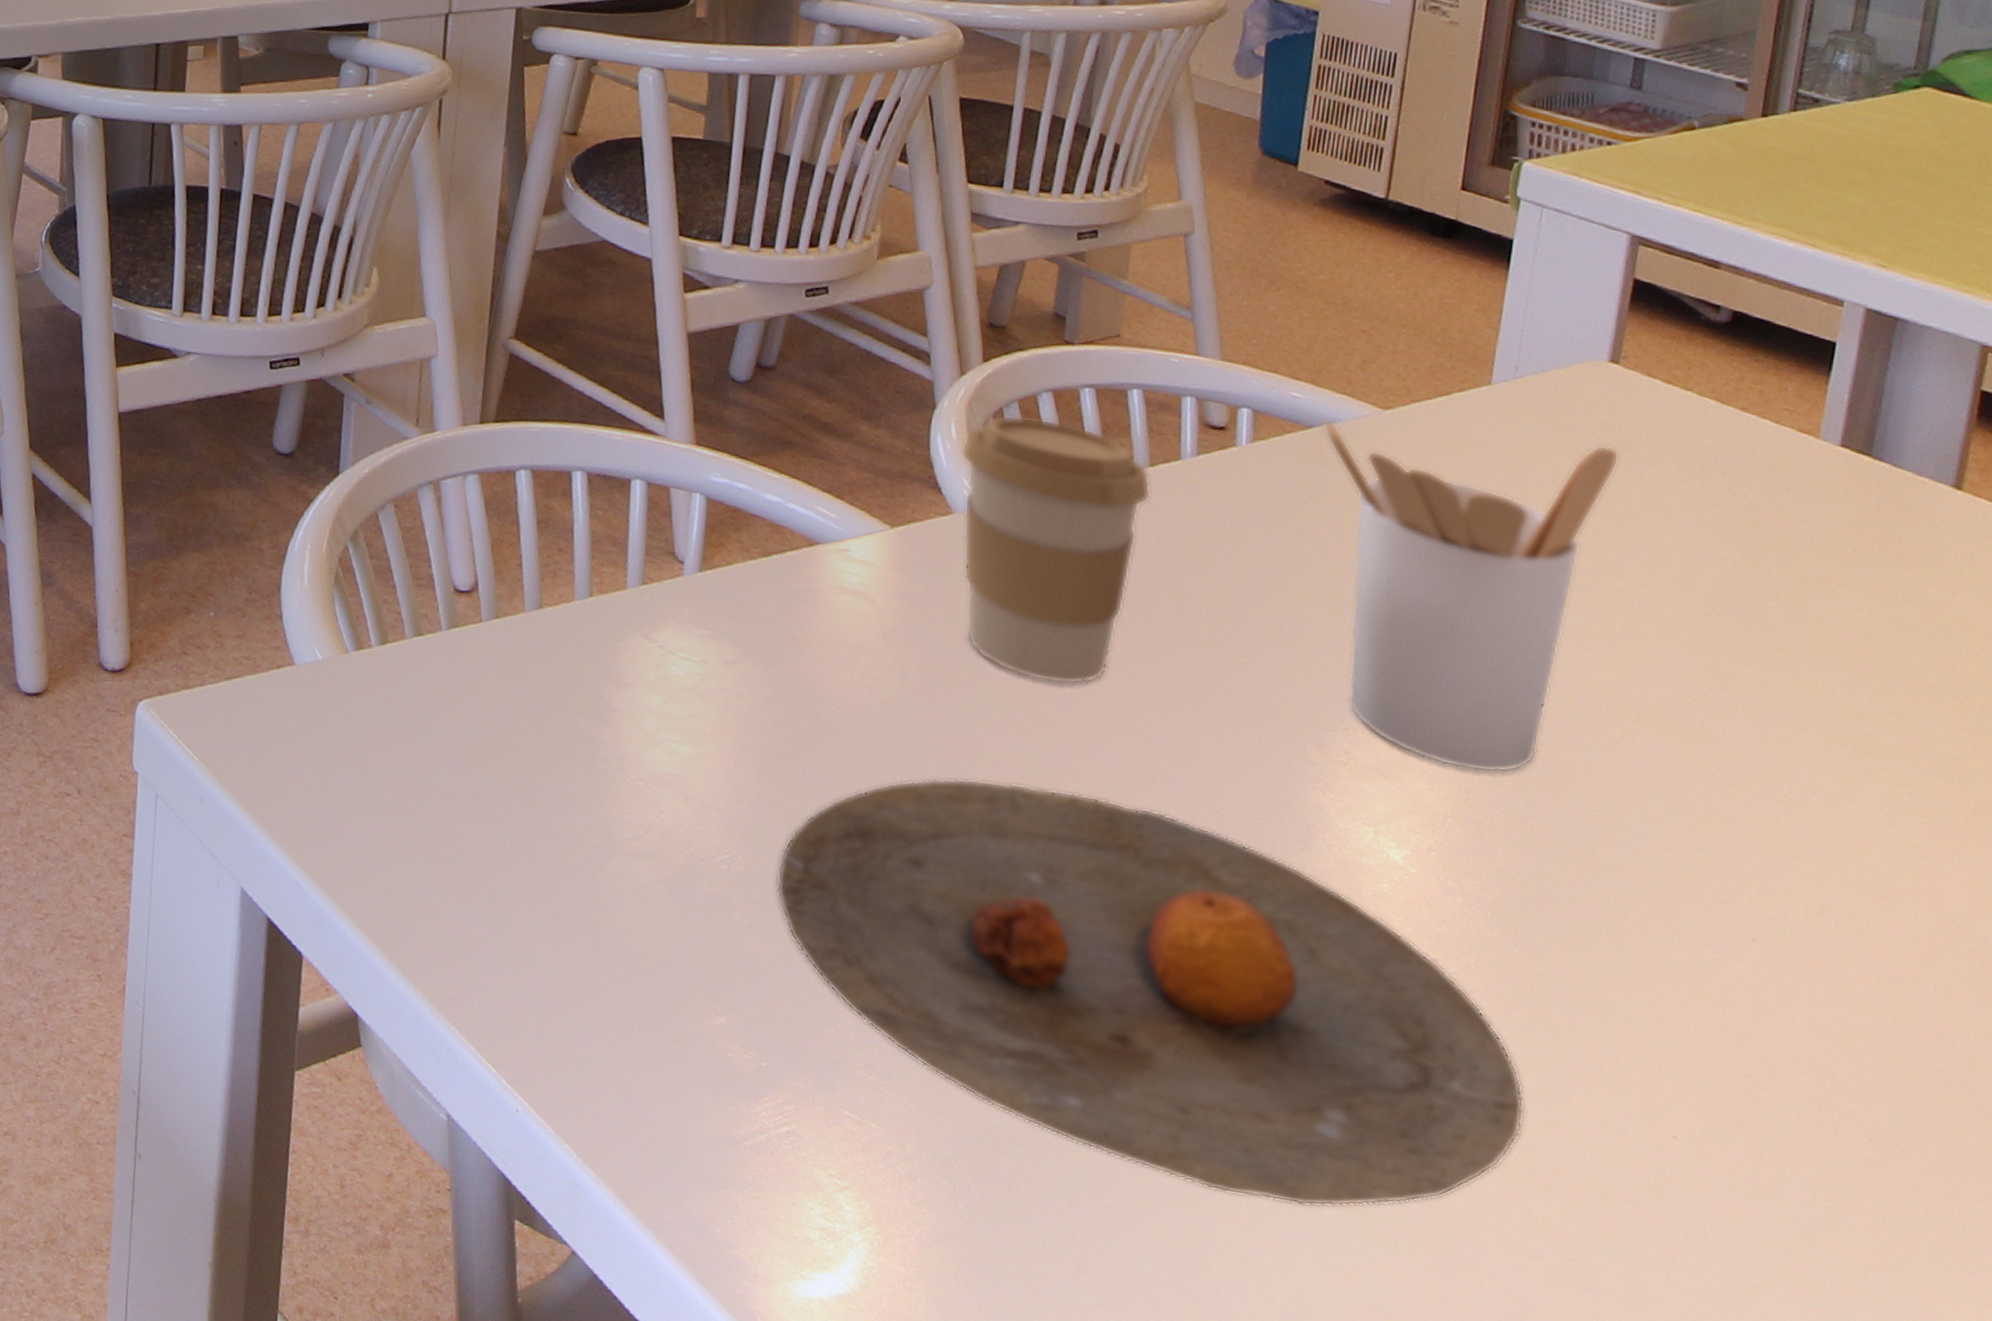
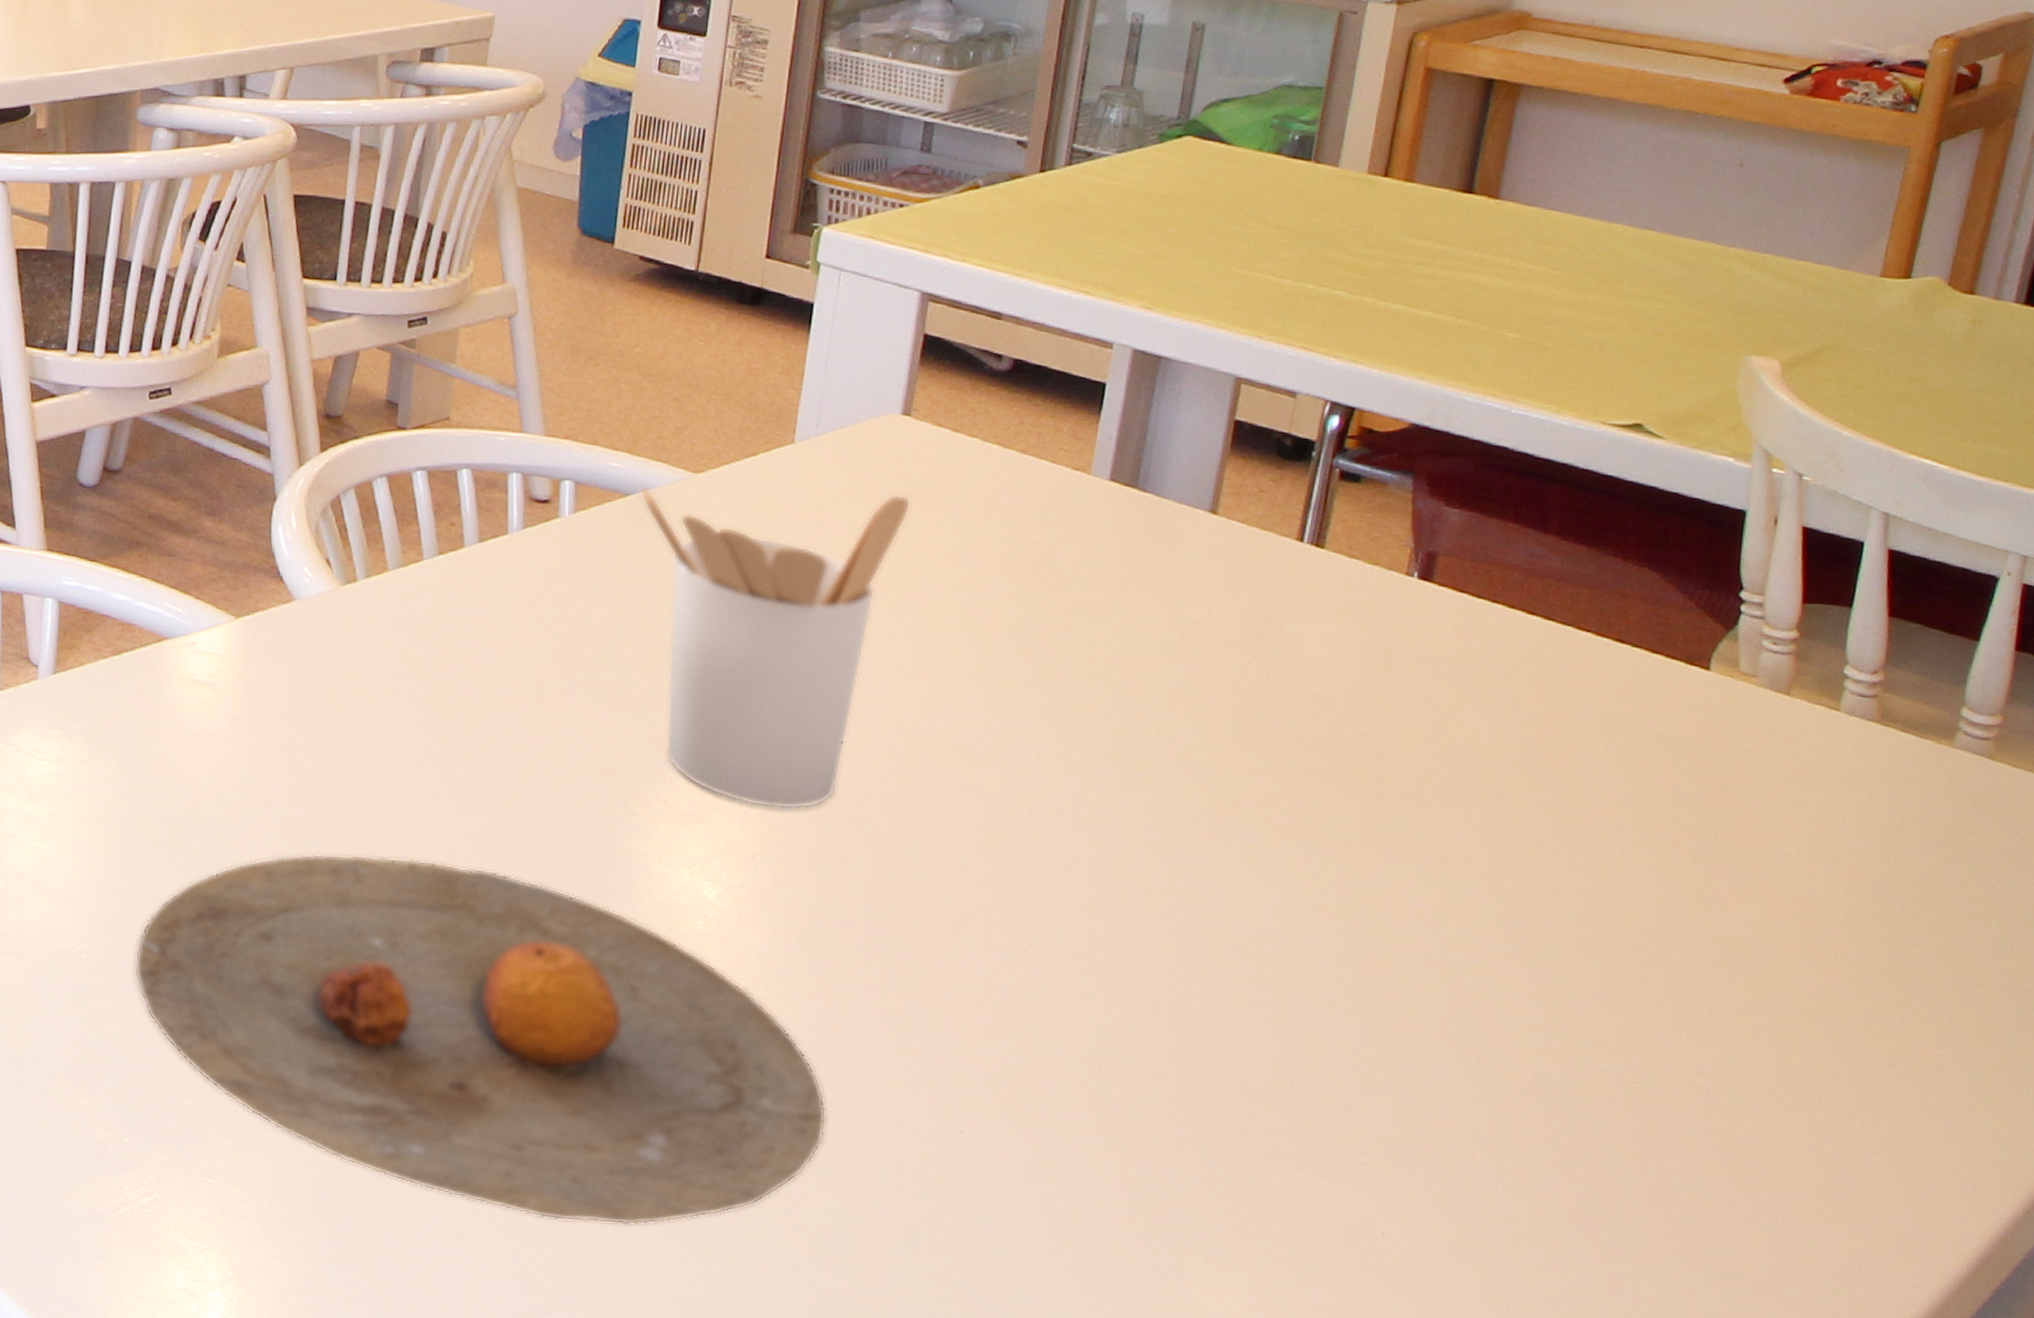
coffee cup: present [960,414,1152,685] -> none [300,502,481,757]

